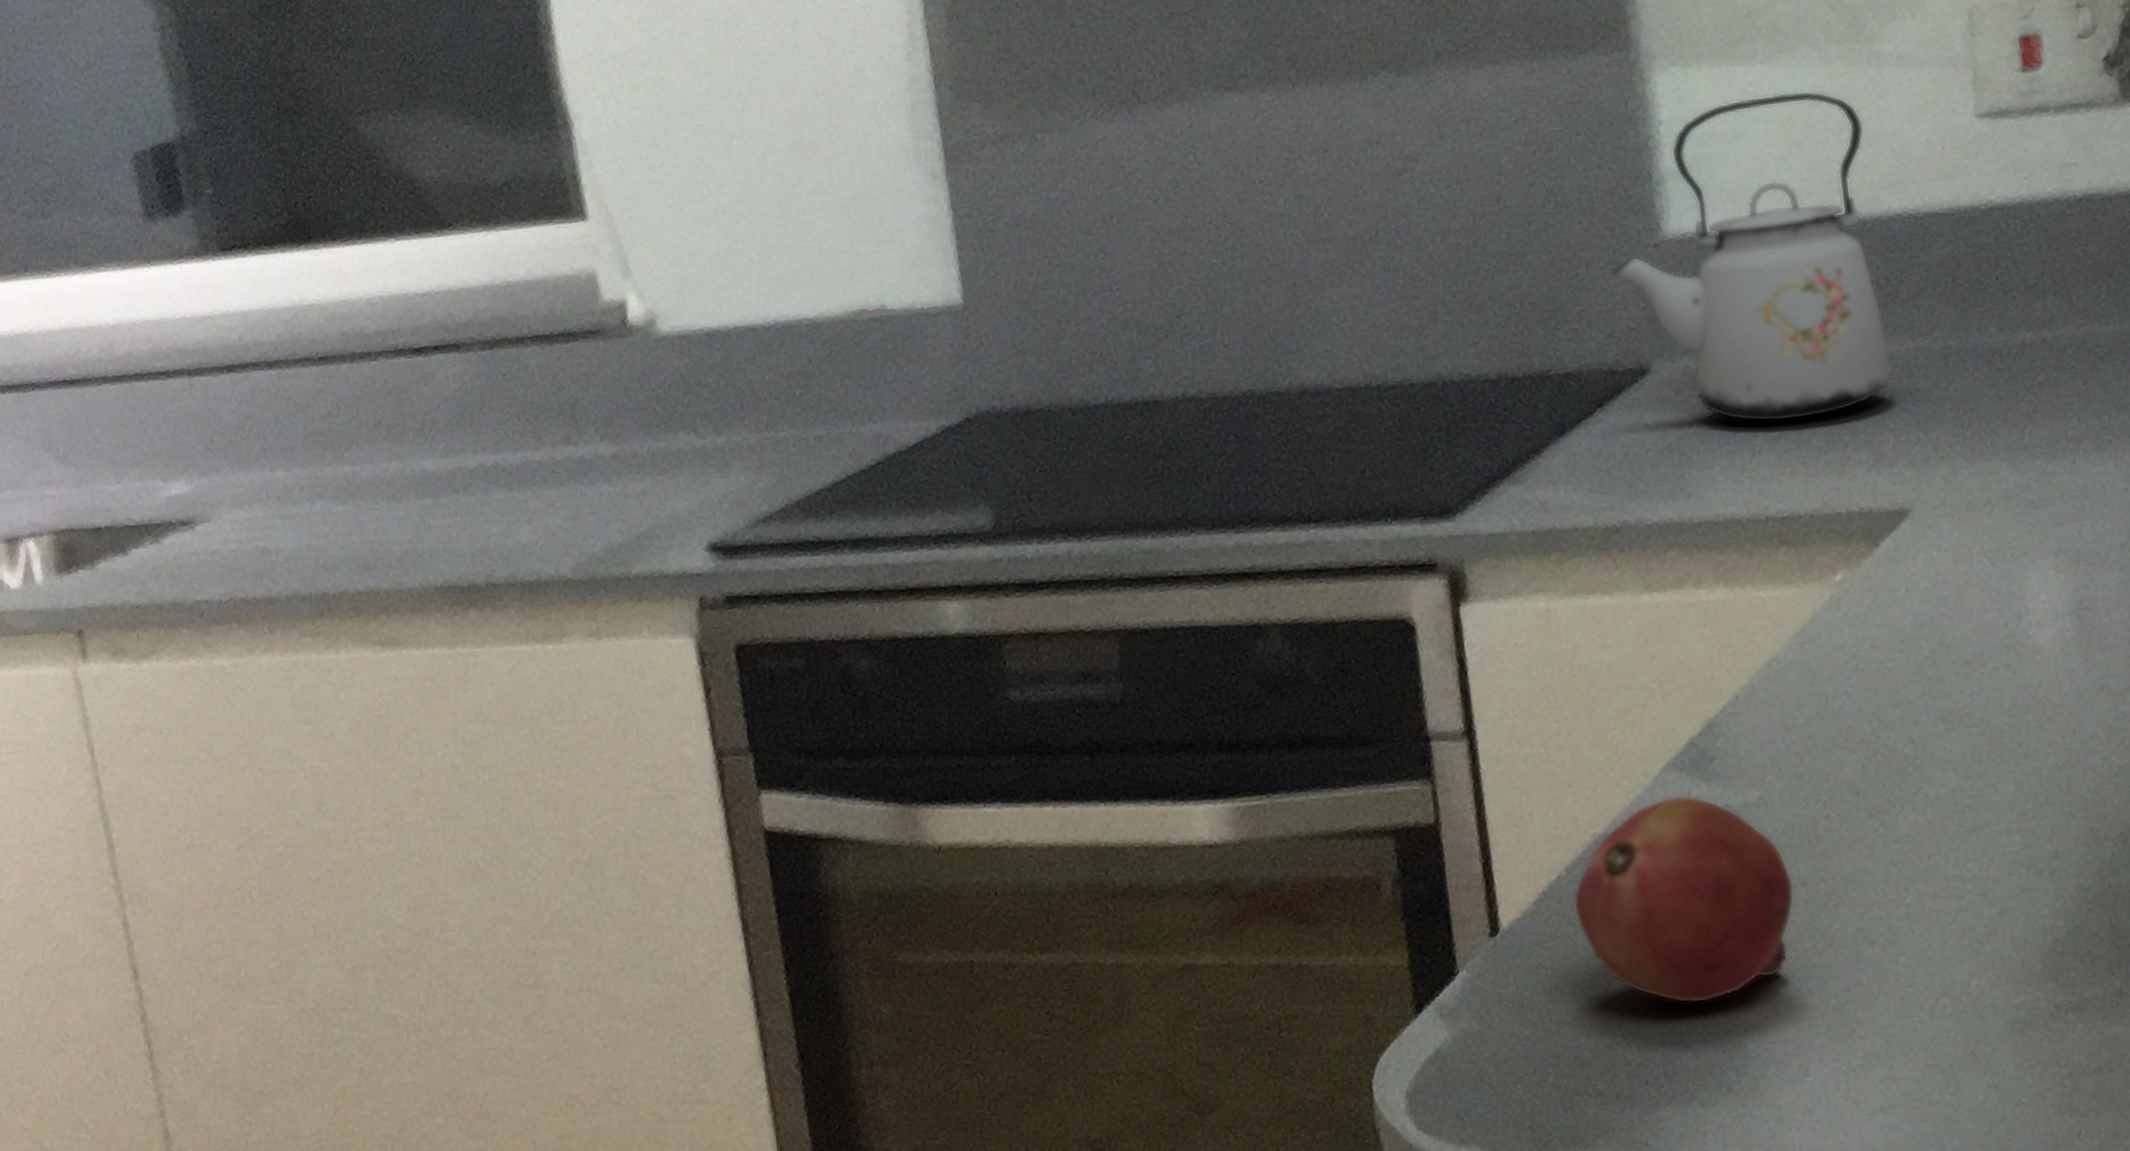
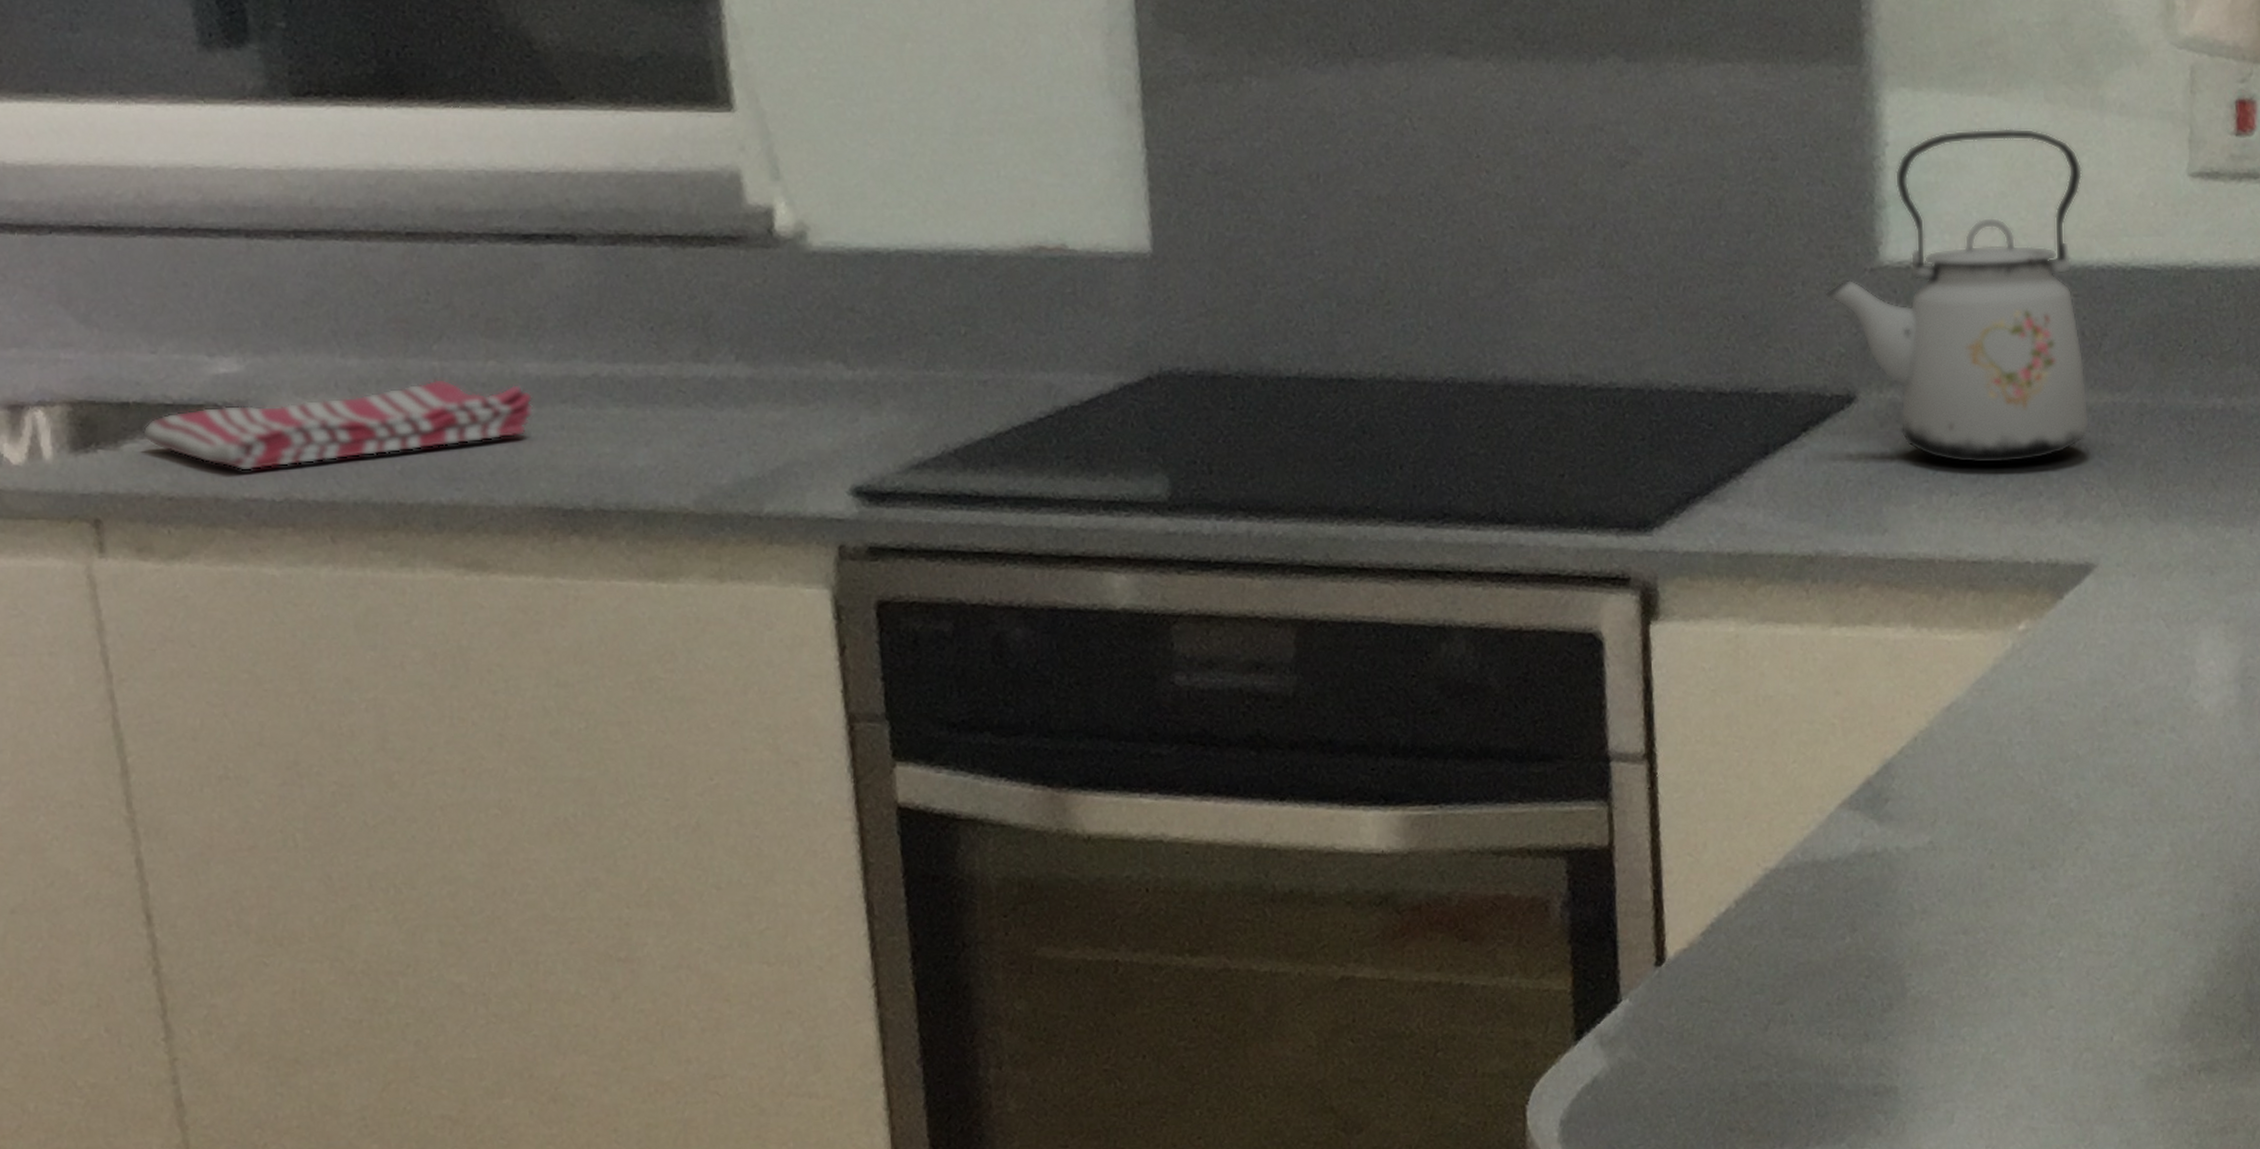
dish towel: none [113,480,432,578] -> present [143,378,535,472]
fruit: present [1573,795,1795,1004] -> none [1740,835,1956,1045]

